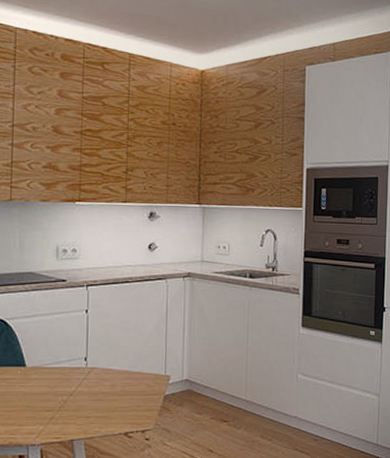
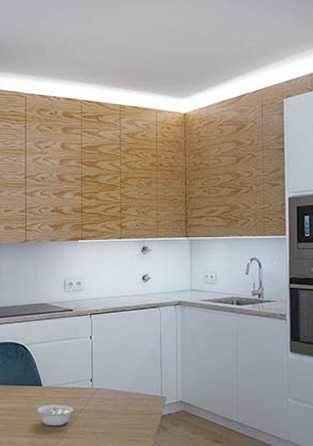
legume: none [18,387,64,412] -> present [37,405,74,426]

